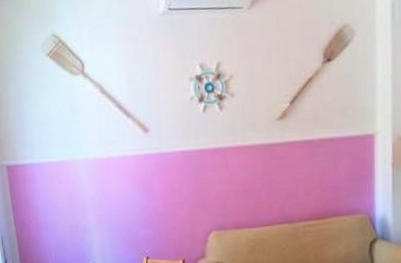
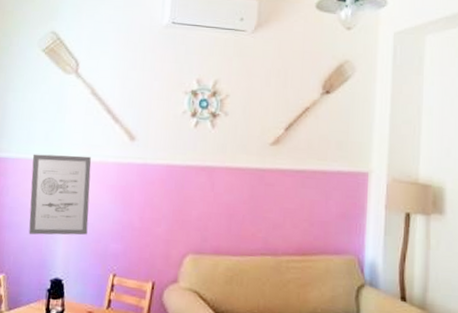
wall art: none [55,152,117,231] -> present [28,154,92,235]

